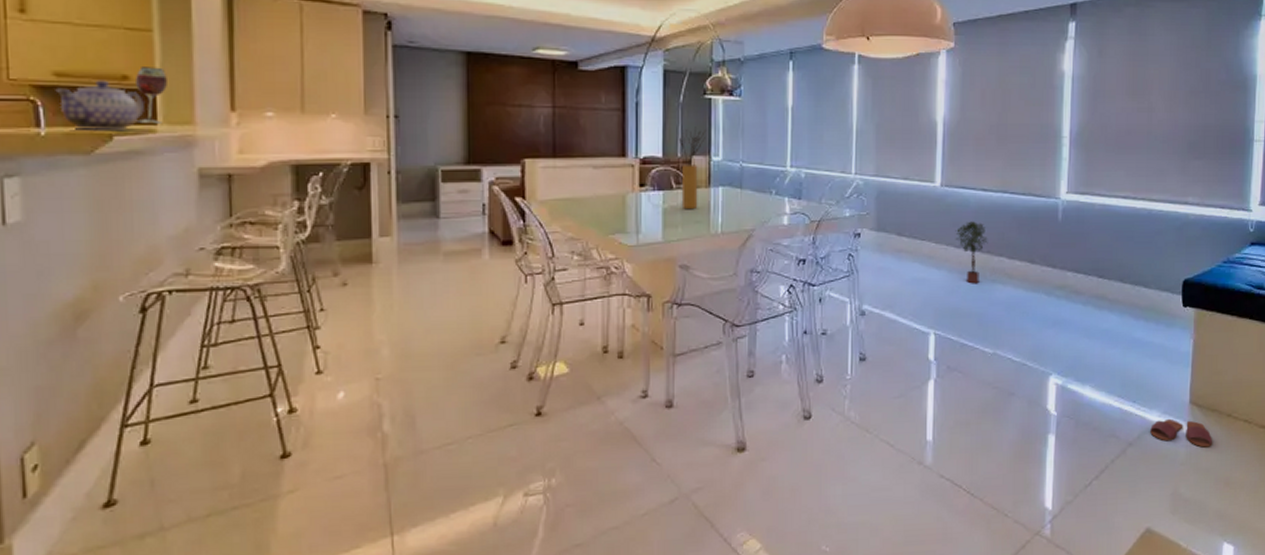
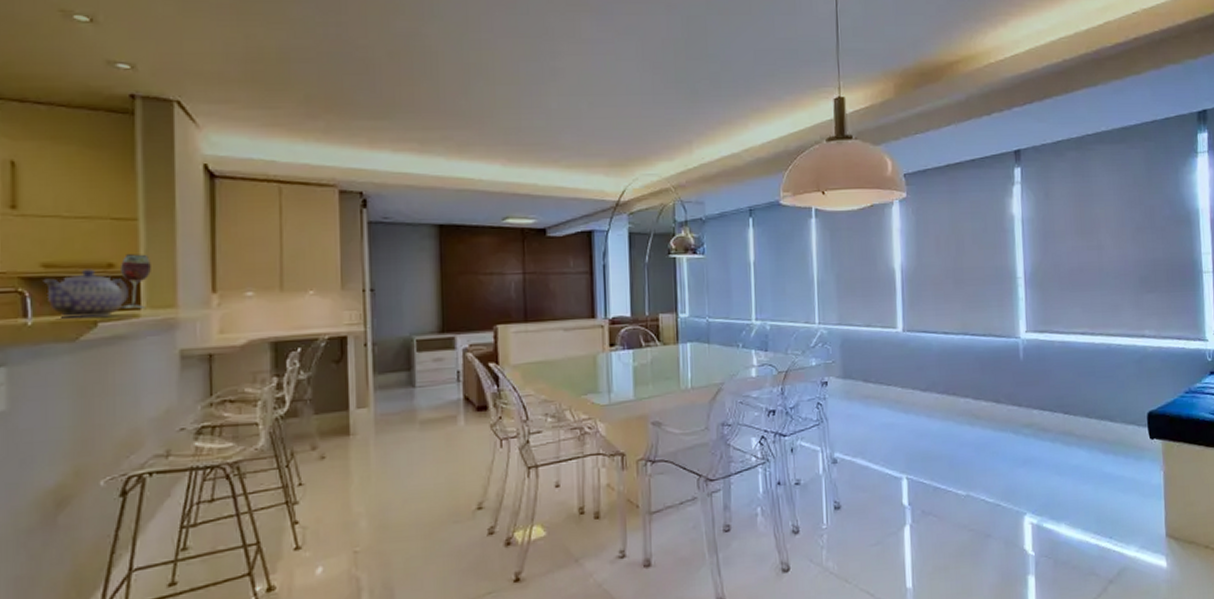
vase: present [679,127,707,210] -> none [647,285,673,367]
potted tree: present [955,221,988,284] -> none [920,364,953,427]
slippers: present [1150,418,1213,448] -> none [1129,553,1194,581]

